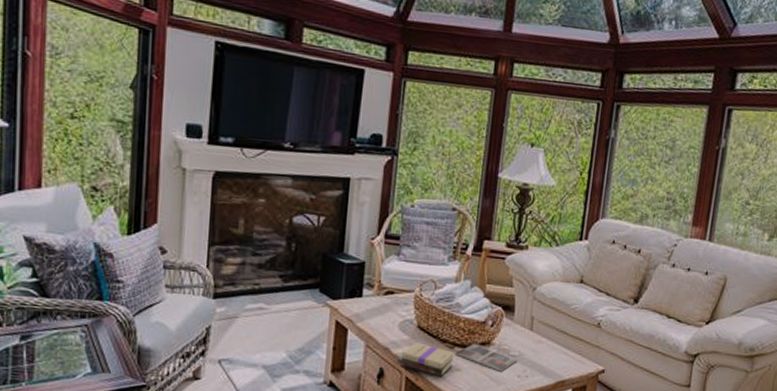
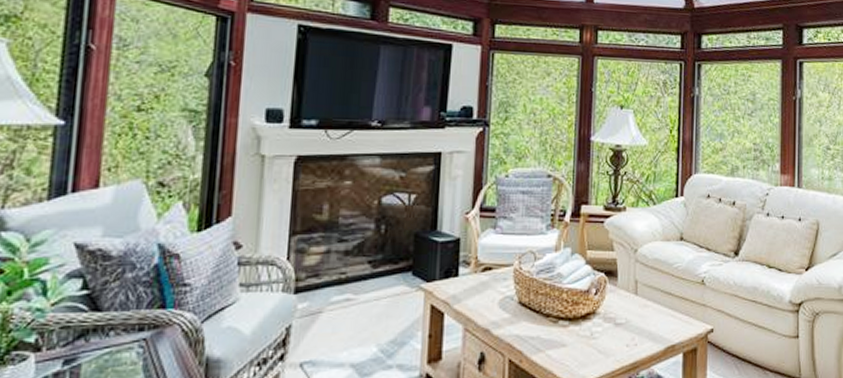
books: present [398,342,455,377] -> none [499,320,560,356]
magazine: present [455,344,518,372] -> none [560,315,625,343]

